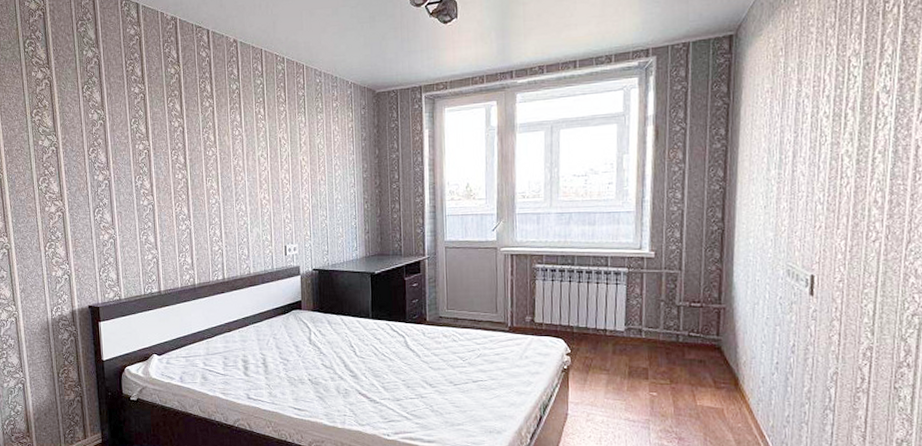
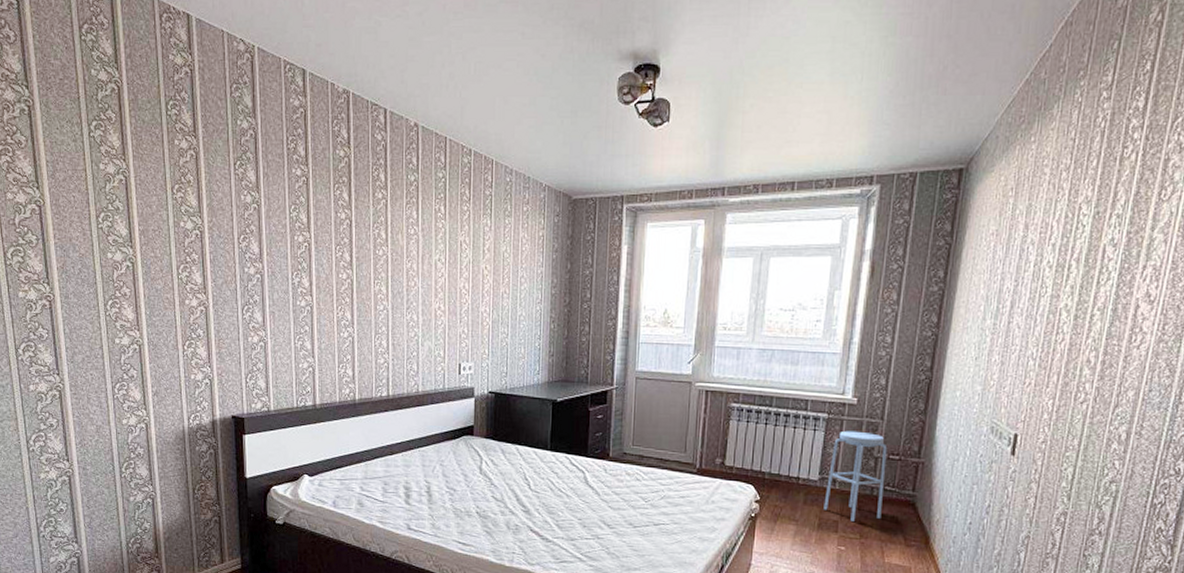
stool: none [632,282,689,368] -> present [823,430,888,521]

